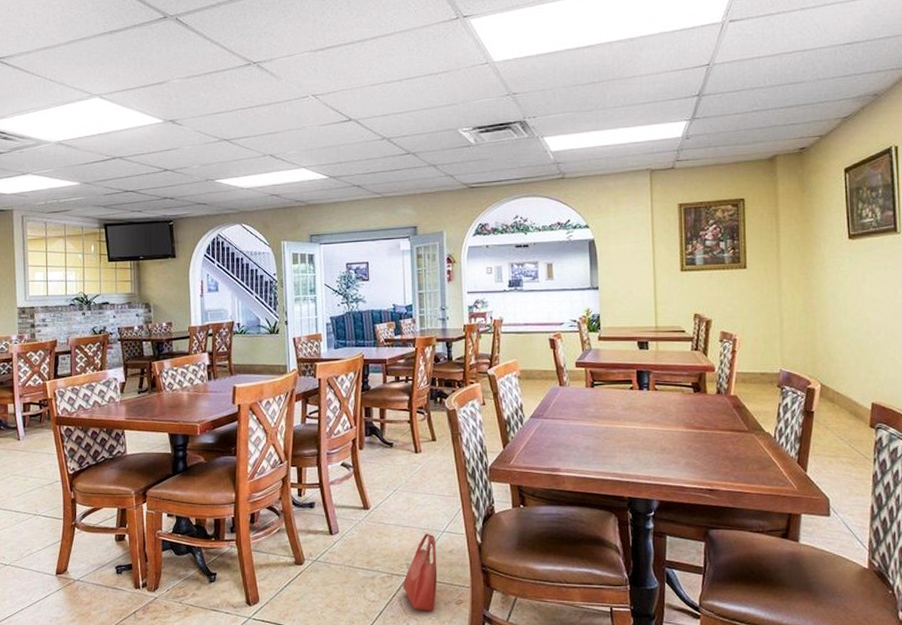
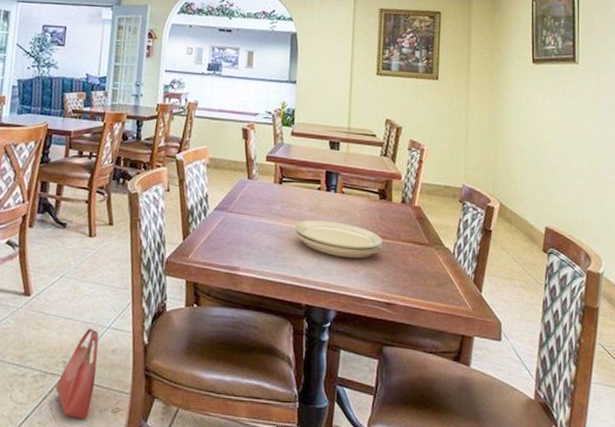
plate: none [610,418,701,451] -> present [294,219,383,259]

